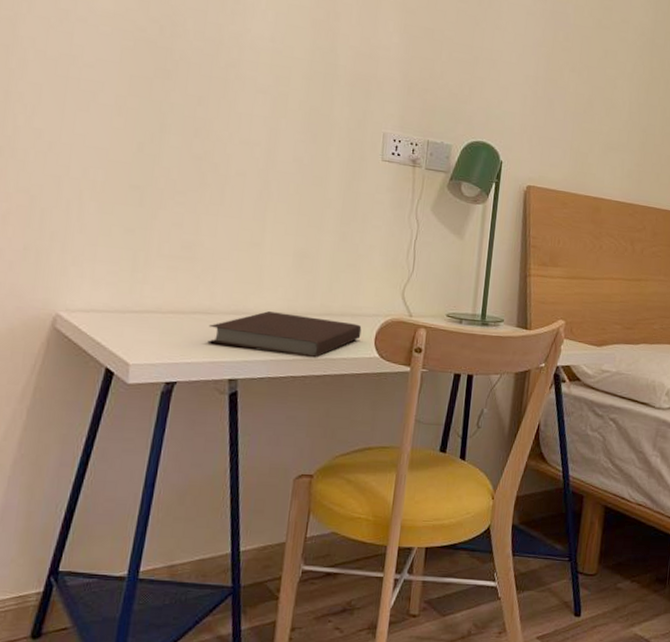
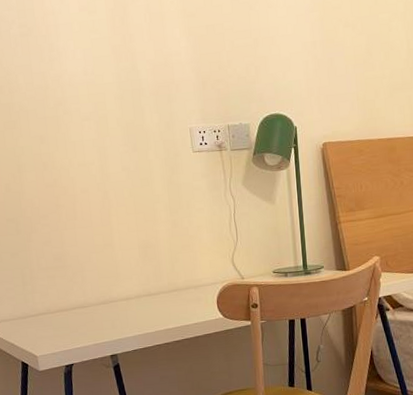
notebook: present [207,311,362,358] -> none [87,293,205,330]

